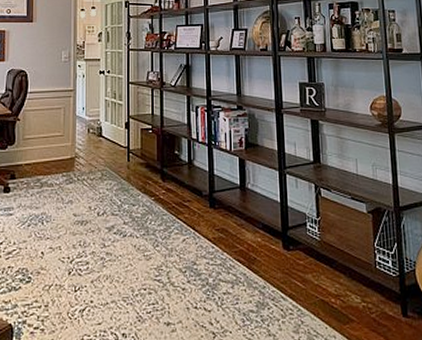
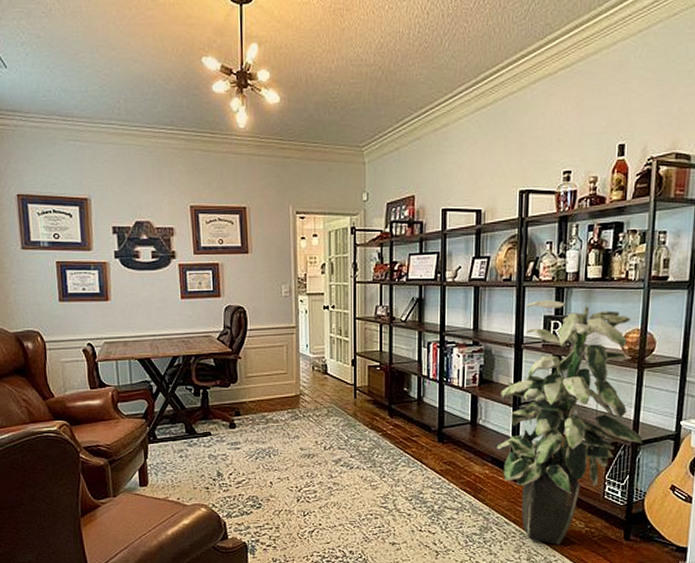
indoor plant: none [266,67,405,324] -> present [496,299,643,546]

